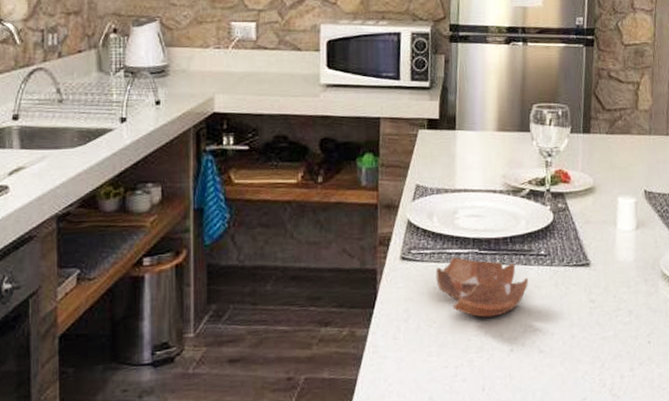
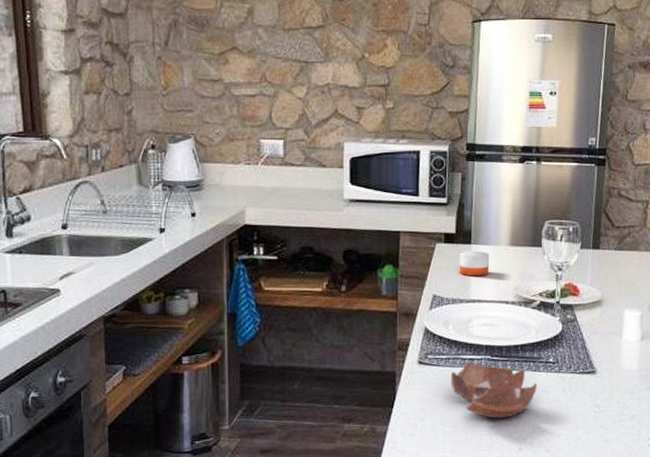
candle: none [443,133,476,165] -> present [459,247,490,277]

